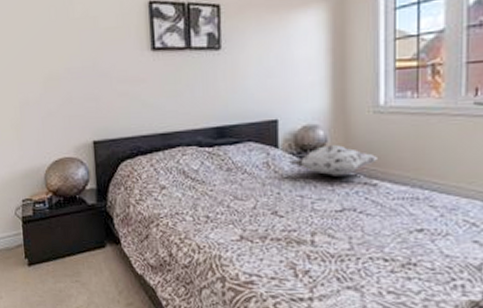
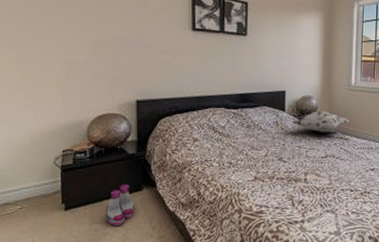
boots: none [68,239,100,287] -> present [105,184,136,225]

